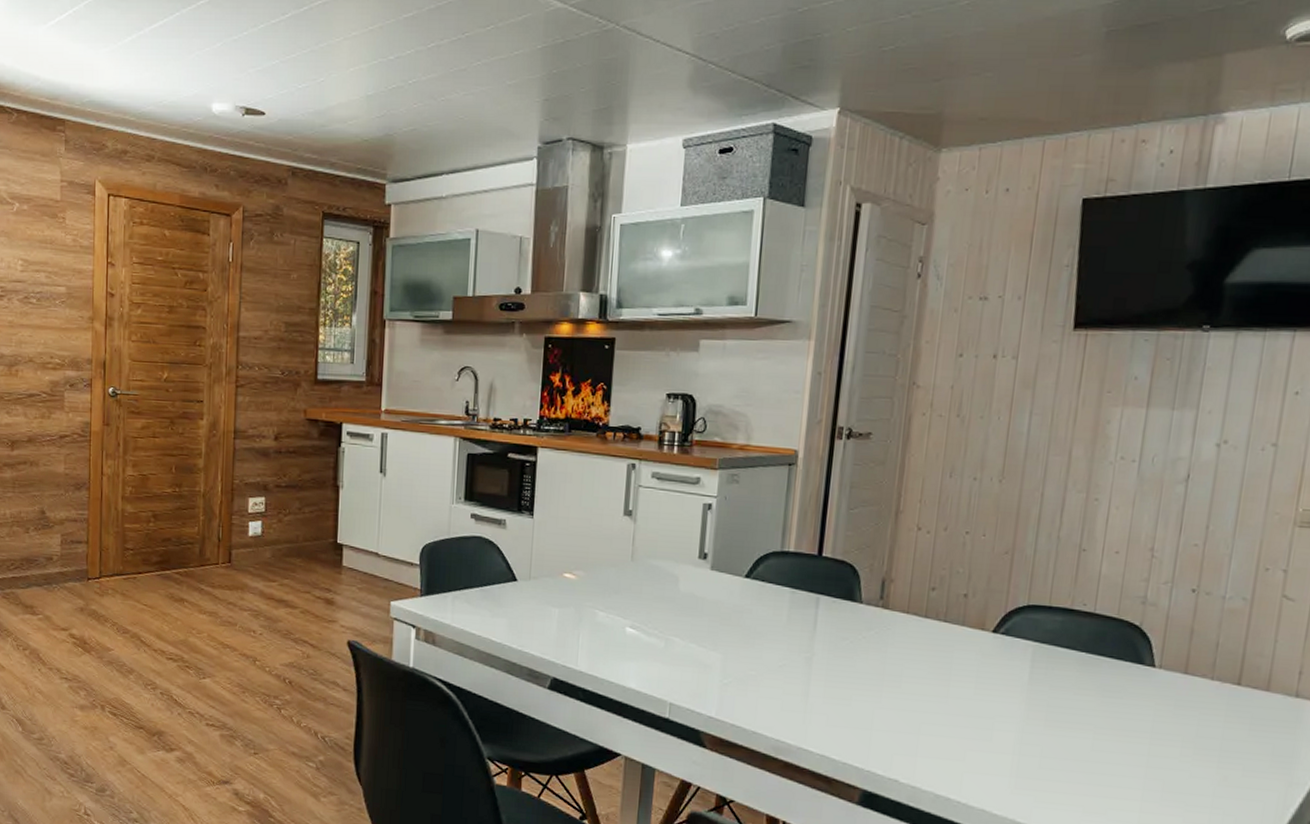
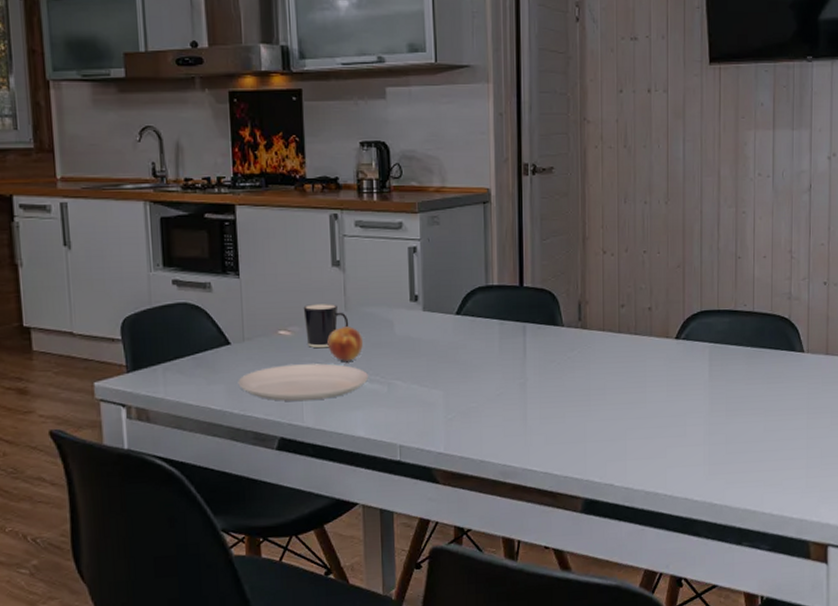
plate: none [519,607,648,646] -> present [238,363,369,402]
mug: none [590,551,634,596] -> present [303,304,349,349]
fruit: none [610,576,646,612] -> present [327,326,364,361]

